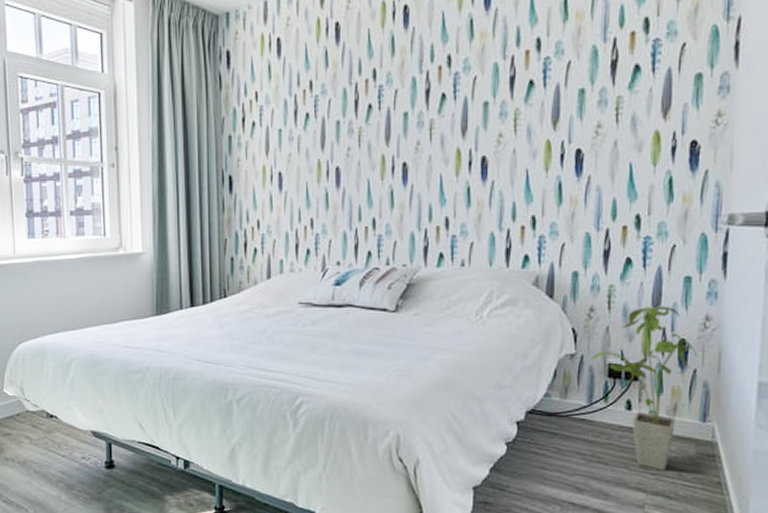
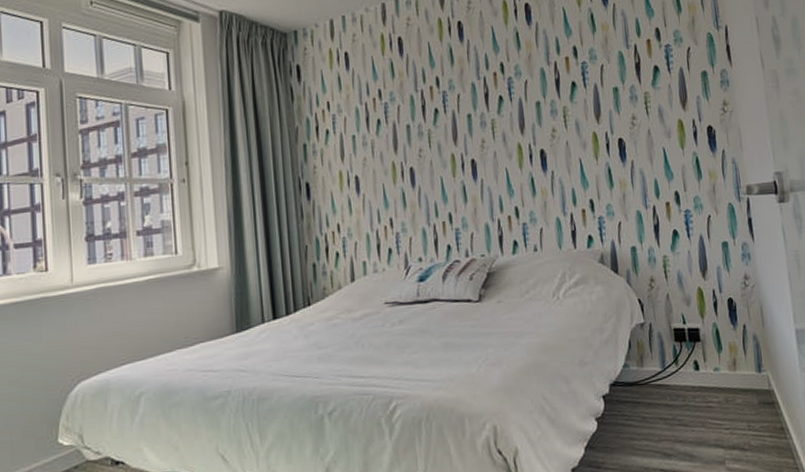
house plant: present [591,305,698,470] -> none [658,270,744,424]

